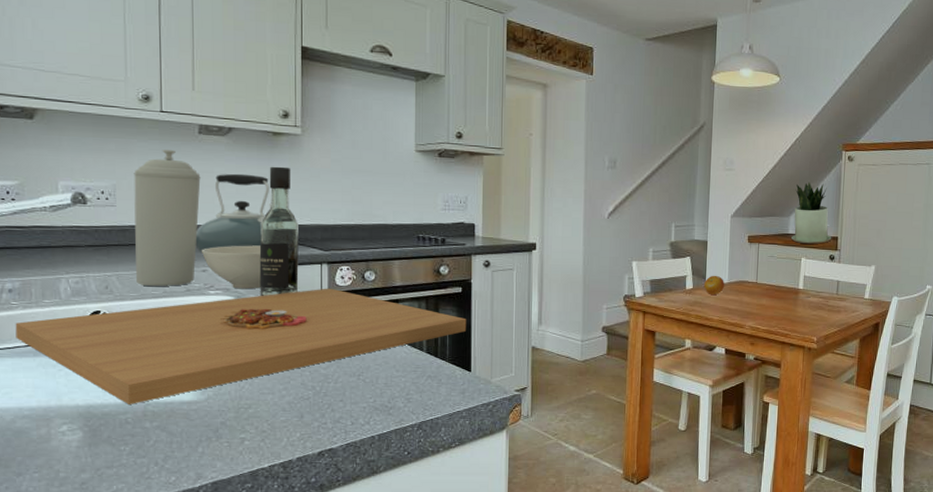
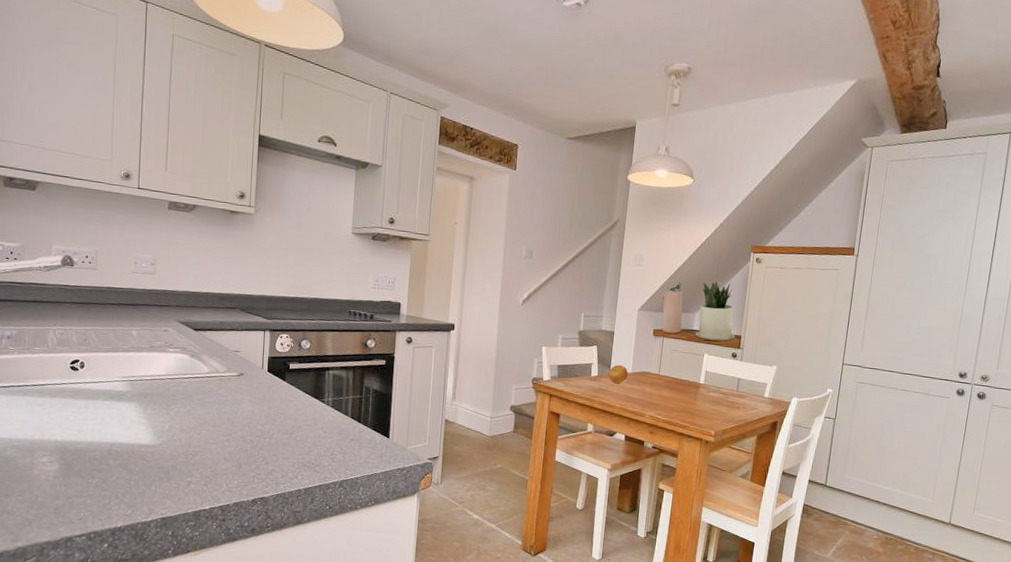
platter: present [15,288,467,404] -> none [11,352,389,444]
canister: present [134,150,201,286] -> none [110,222,168,343]
kettle: present [195,173,272,254] -> none [160,246,226,315]
bowl: present [201,245,261,289] -> none [164,309,214,350]
bottle: present [259,166,299,297] -> none [211,241,247,357]
vase: none [755,185,777,240] -> present [661,282,684,335]

